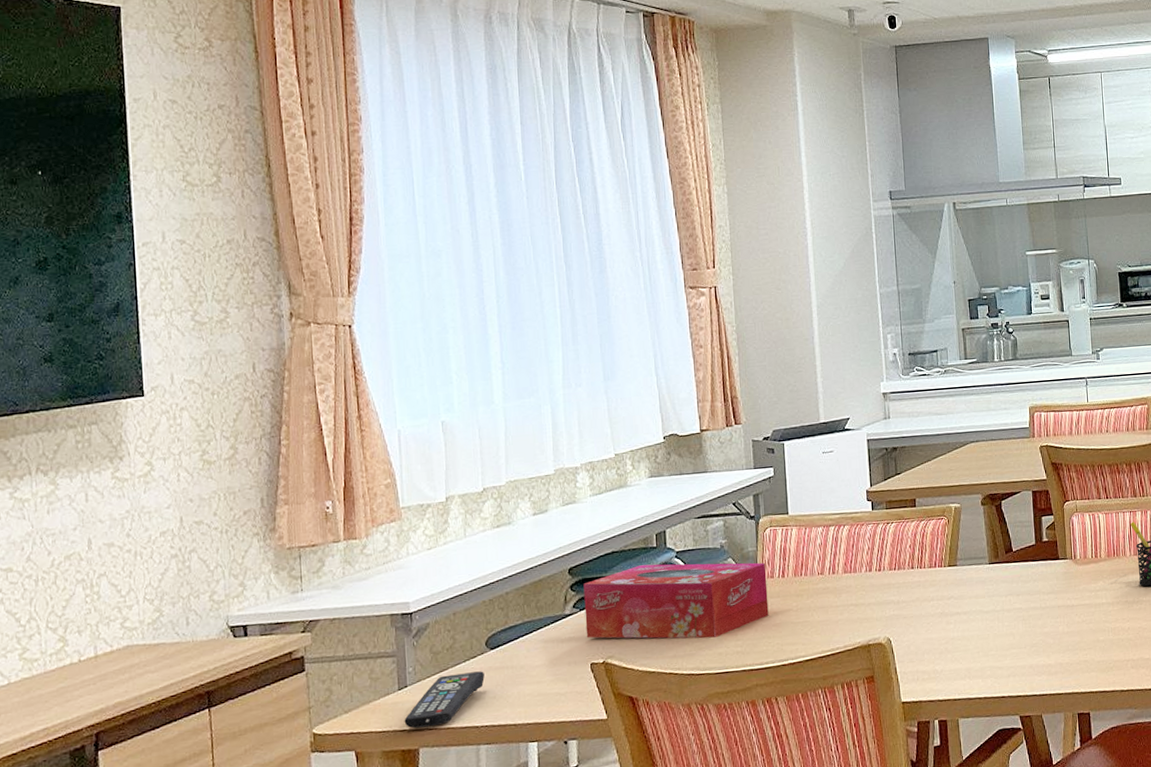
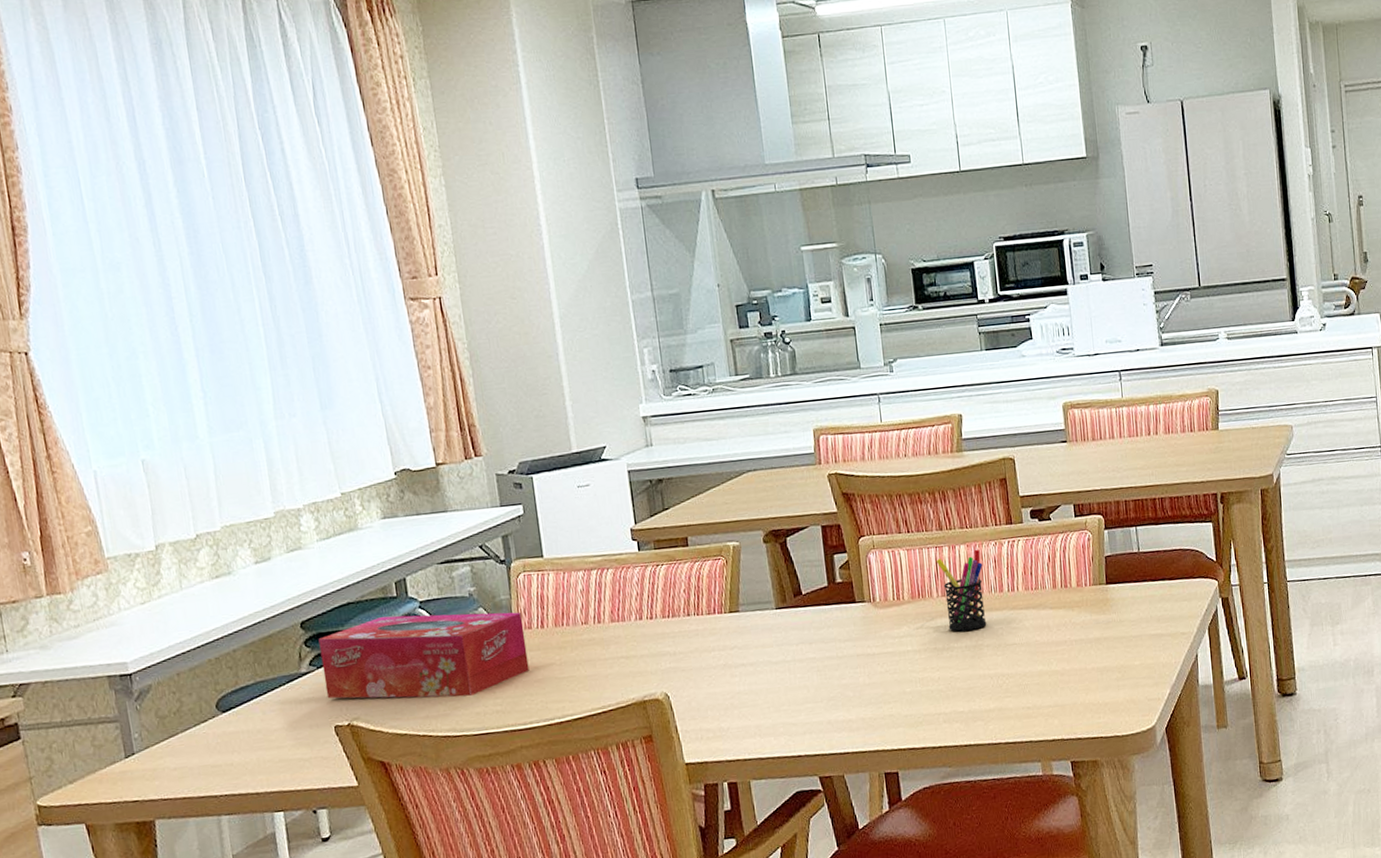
remote control: present [404,671,485,729] -> none [135,736,219,799]

